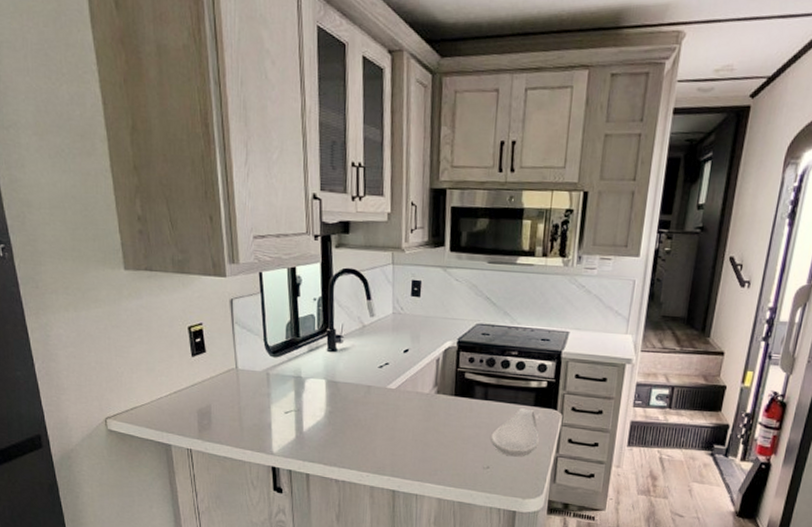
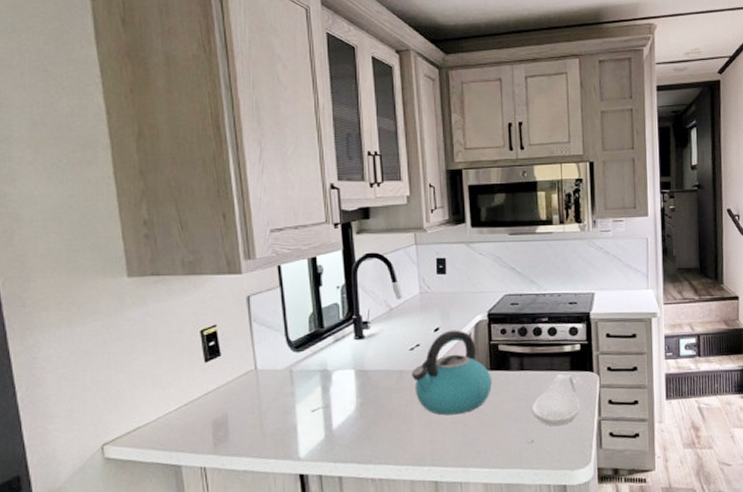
kettle: none [379,353,455,434] -> present [412,330,492,416]

